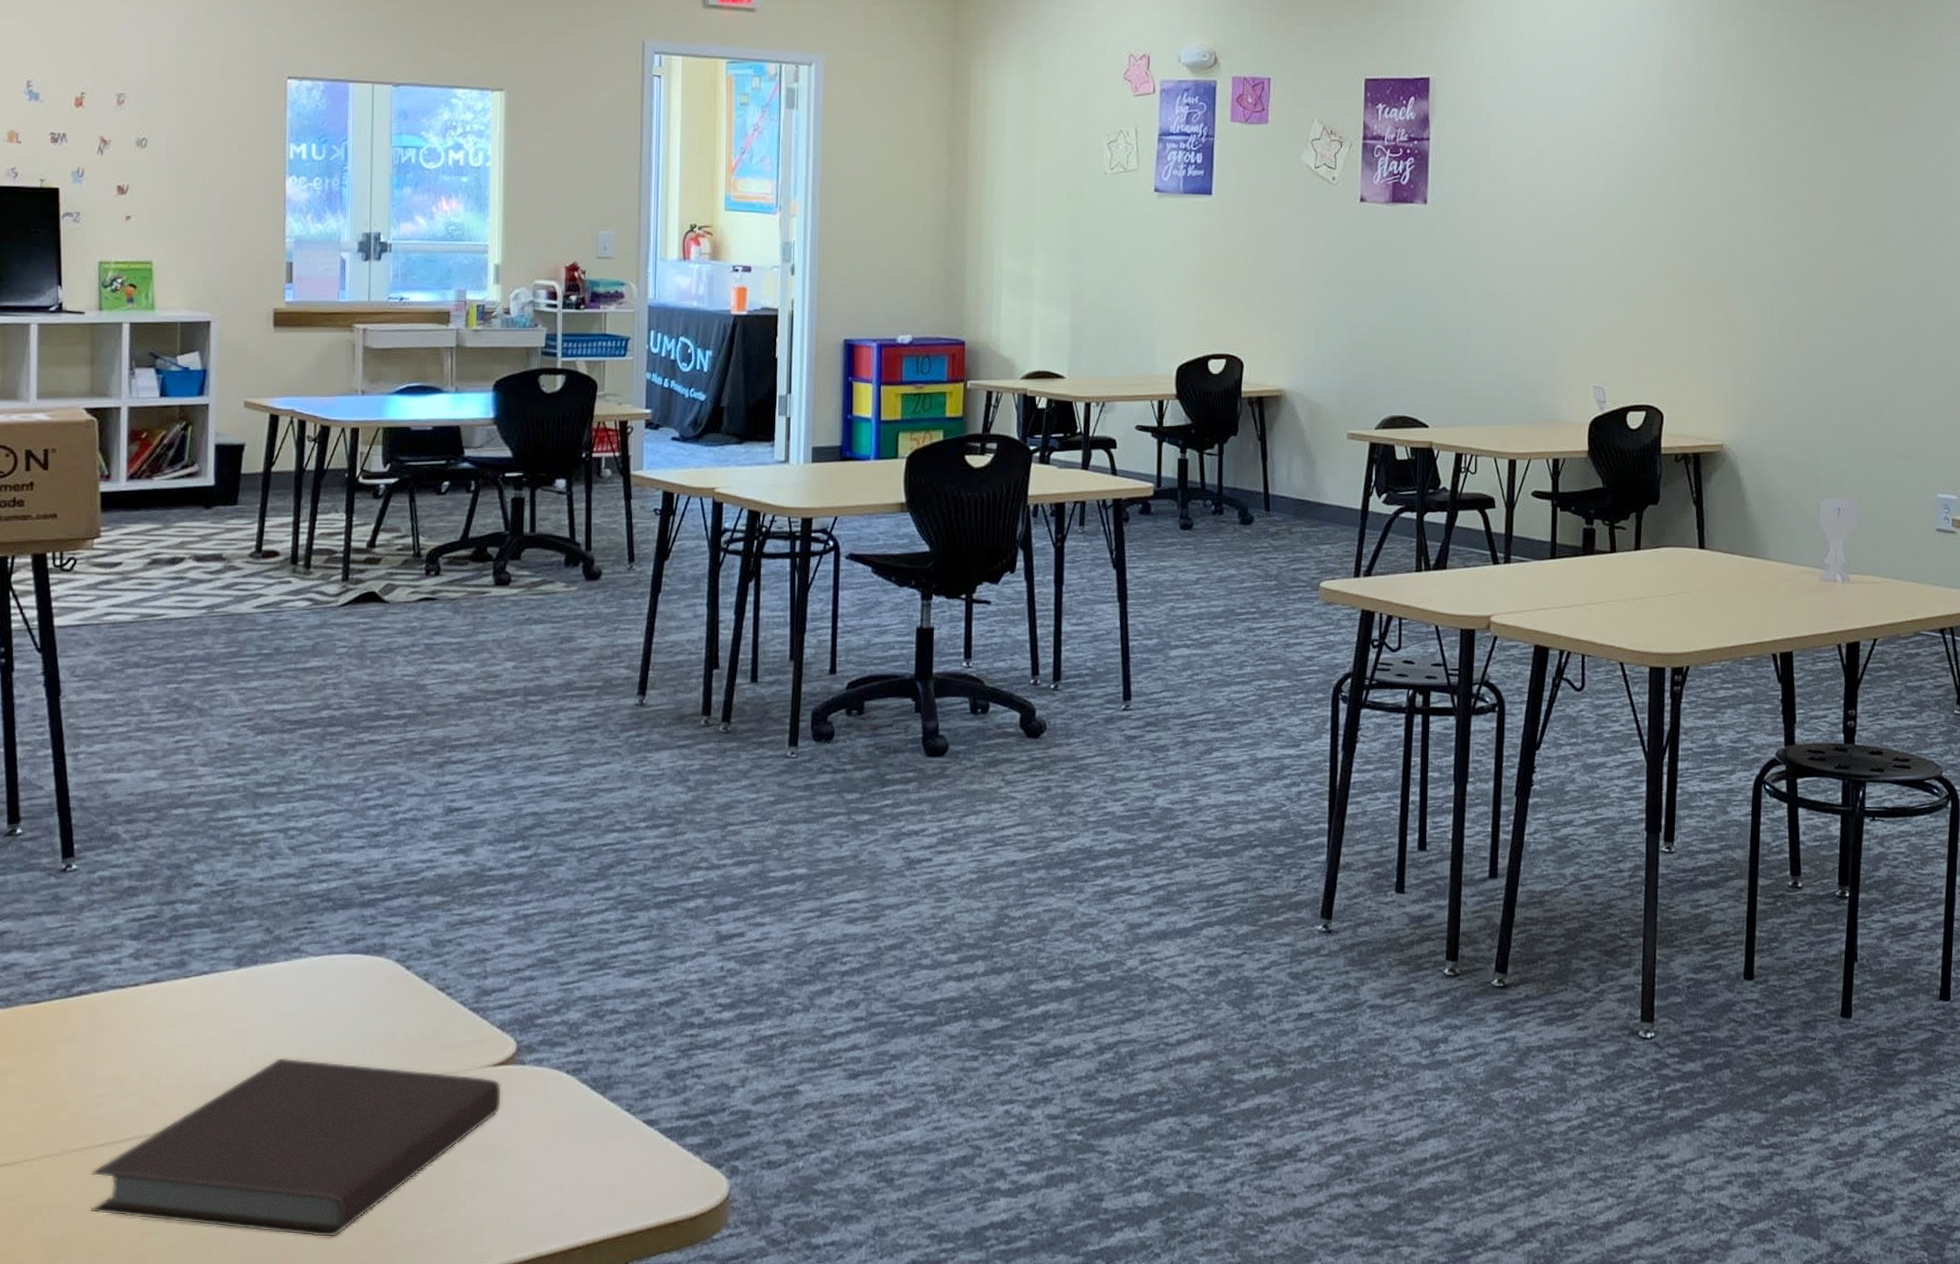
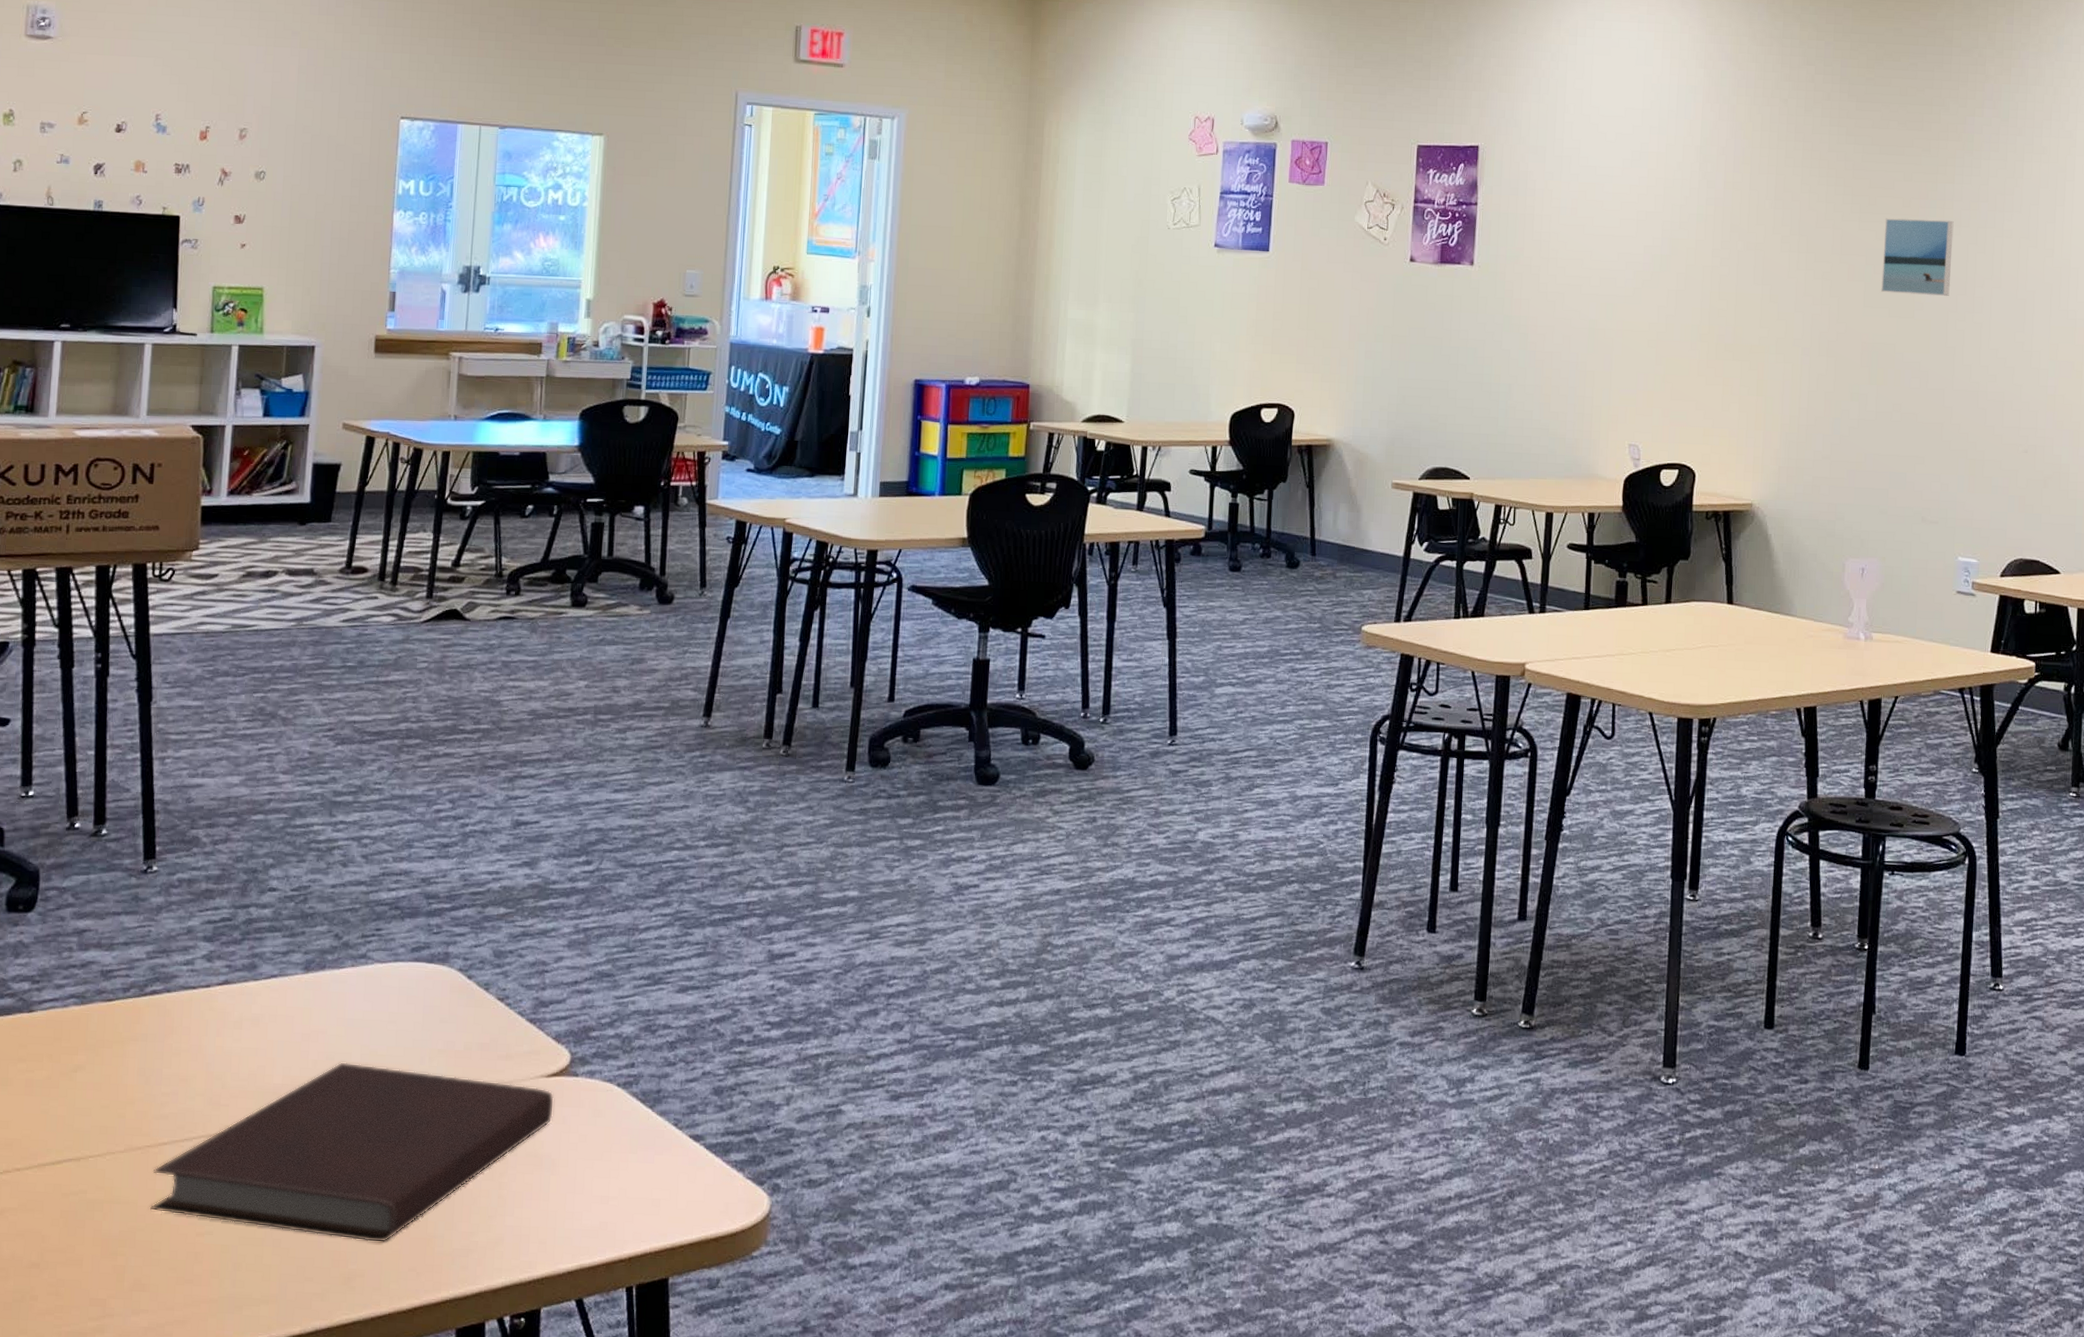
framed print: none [1854,143,1930,223] -> present [1881,218,1954,296]

